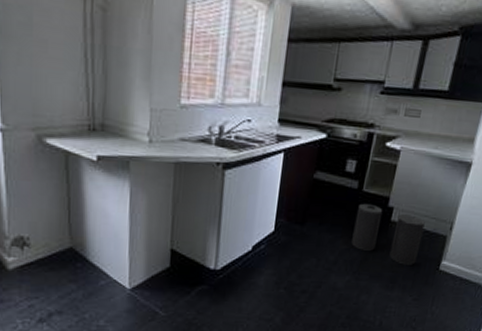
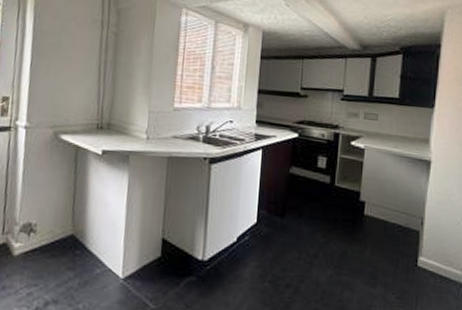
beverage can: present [351,203,425,265] -> none [330,197,397,261]

